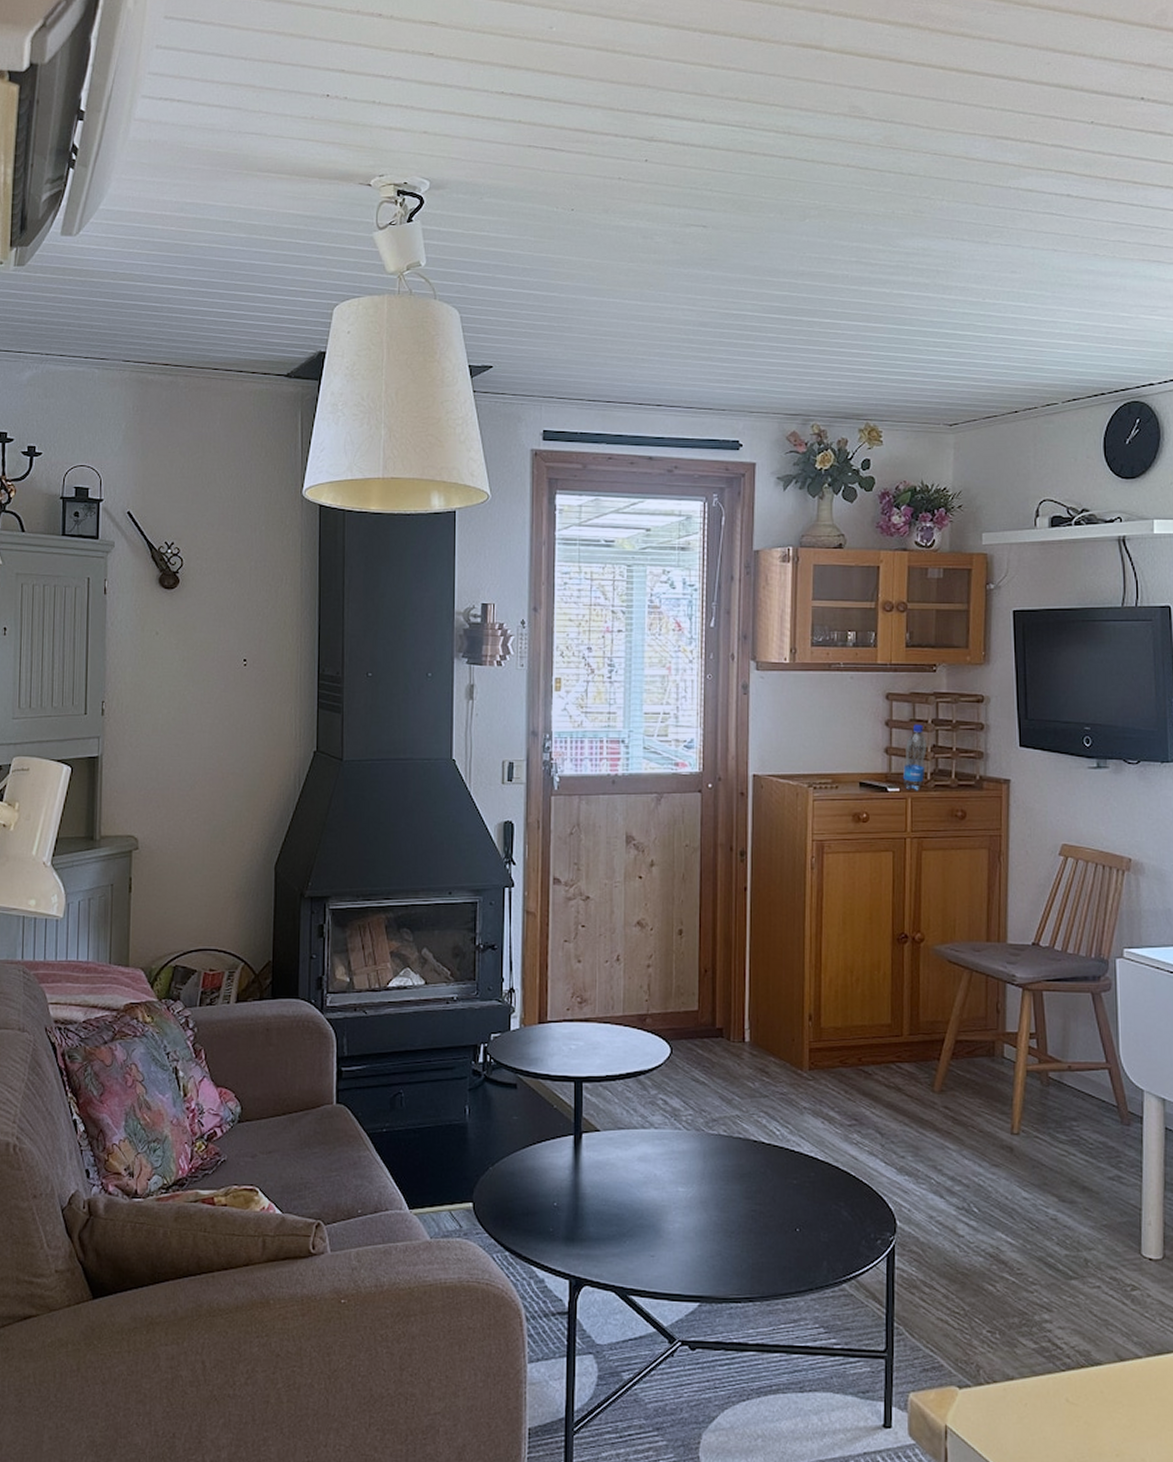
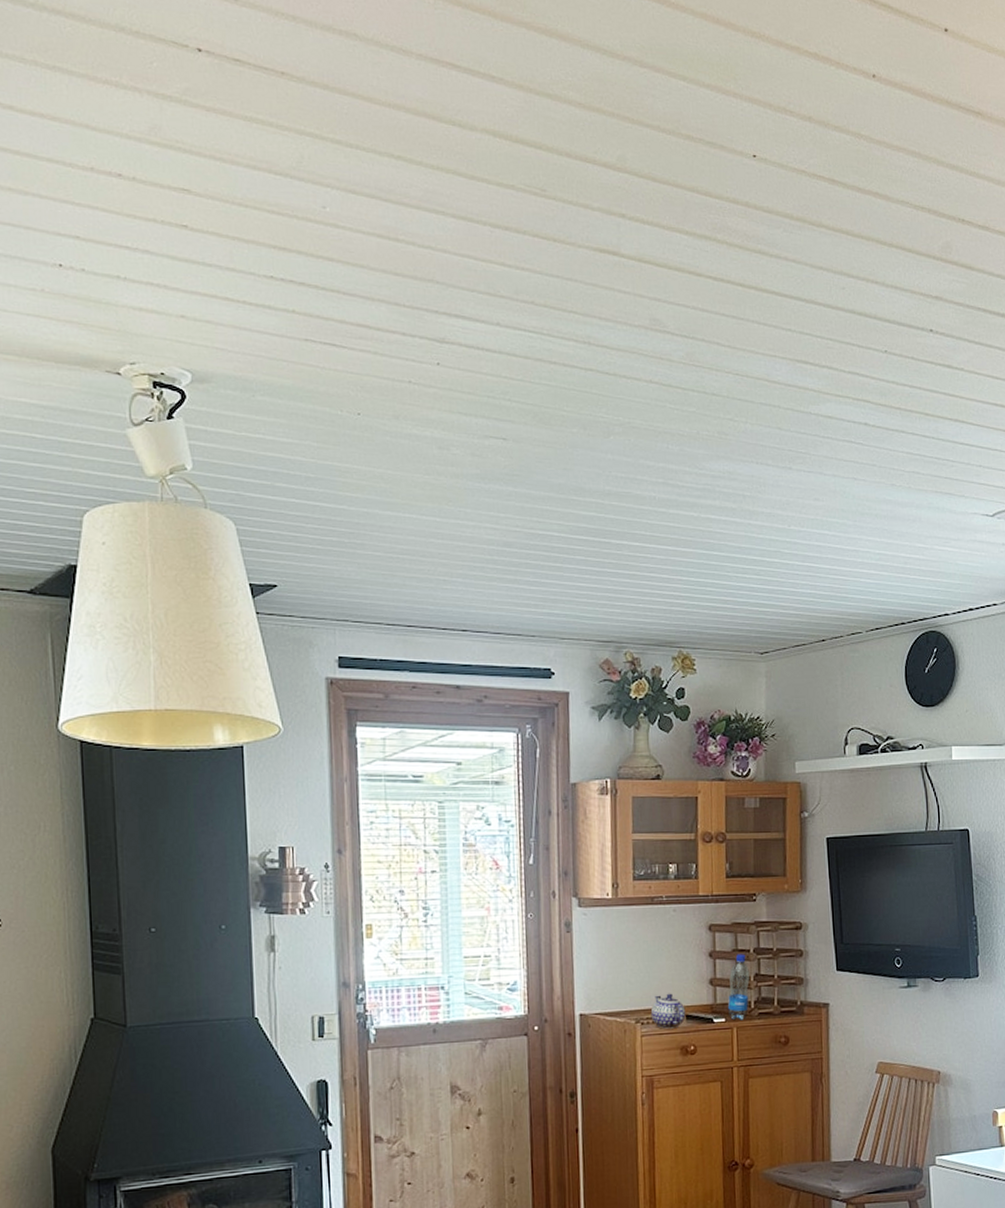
teapot: none [823,759,859,795] -> present [650,993,686,1029]

